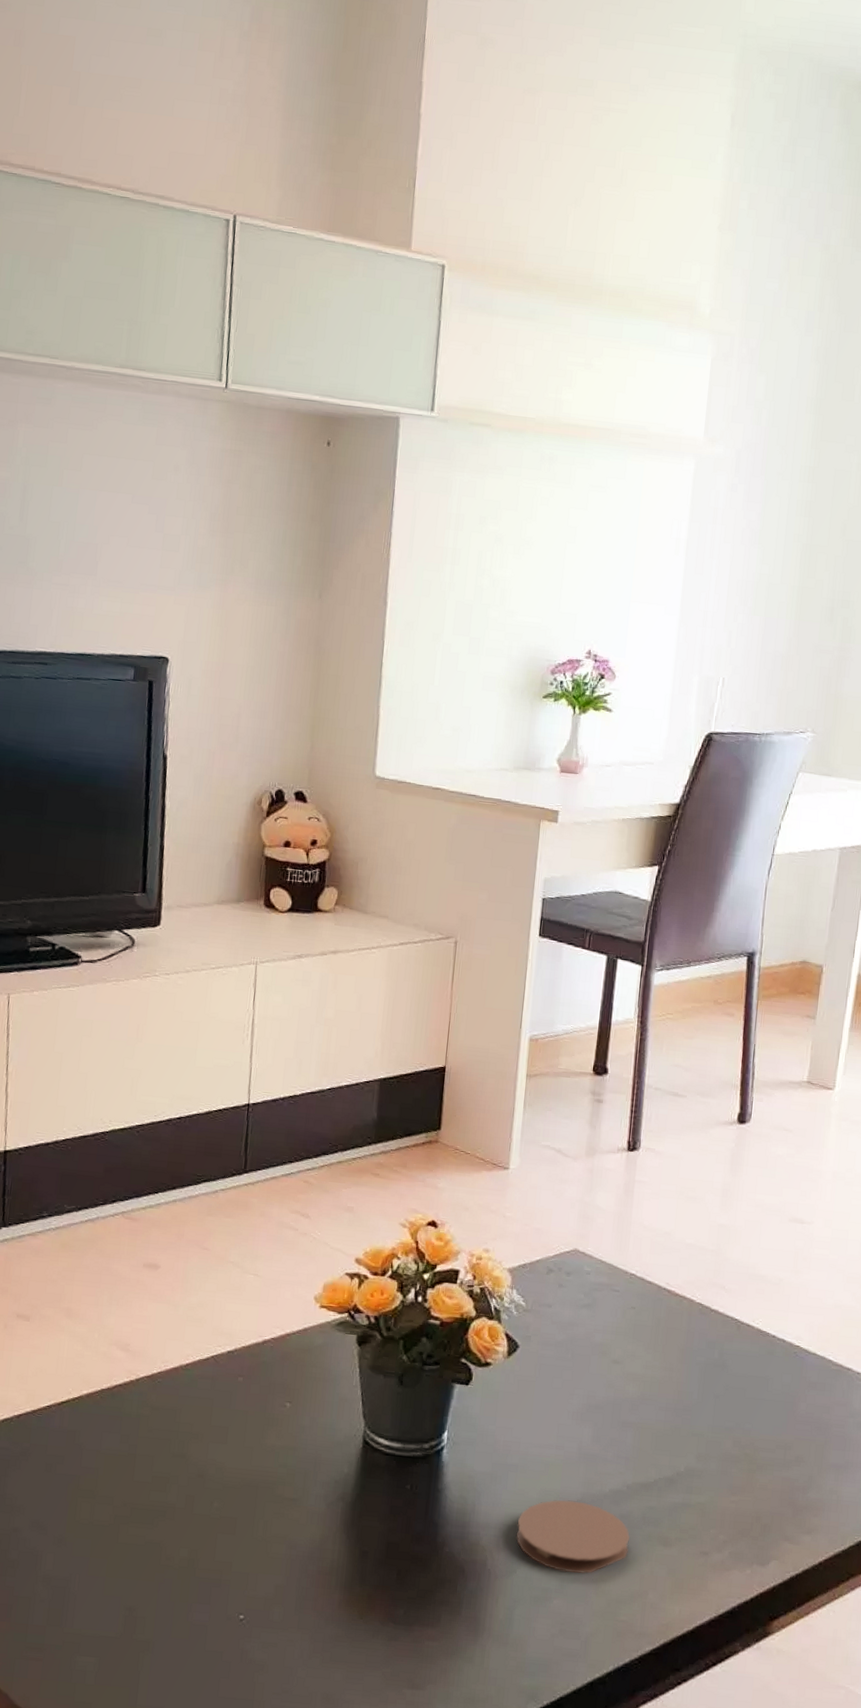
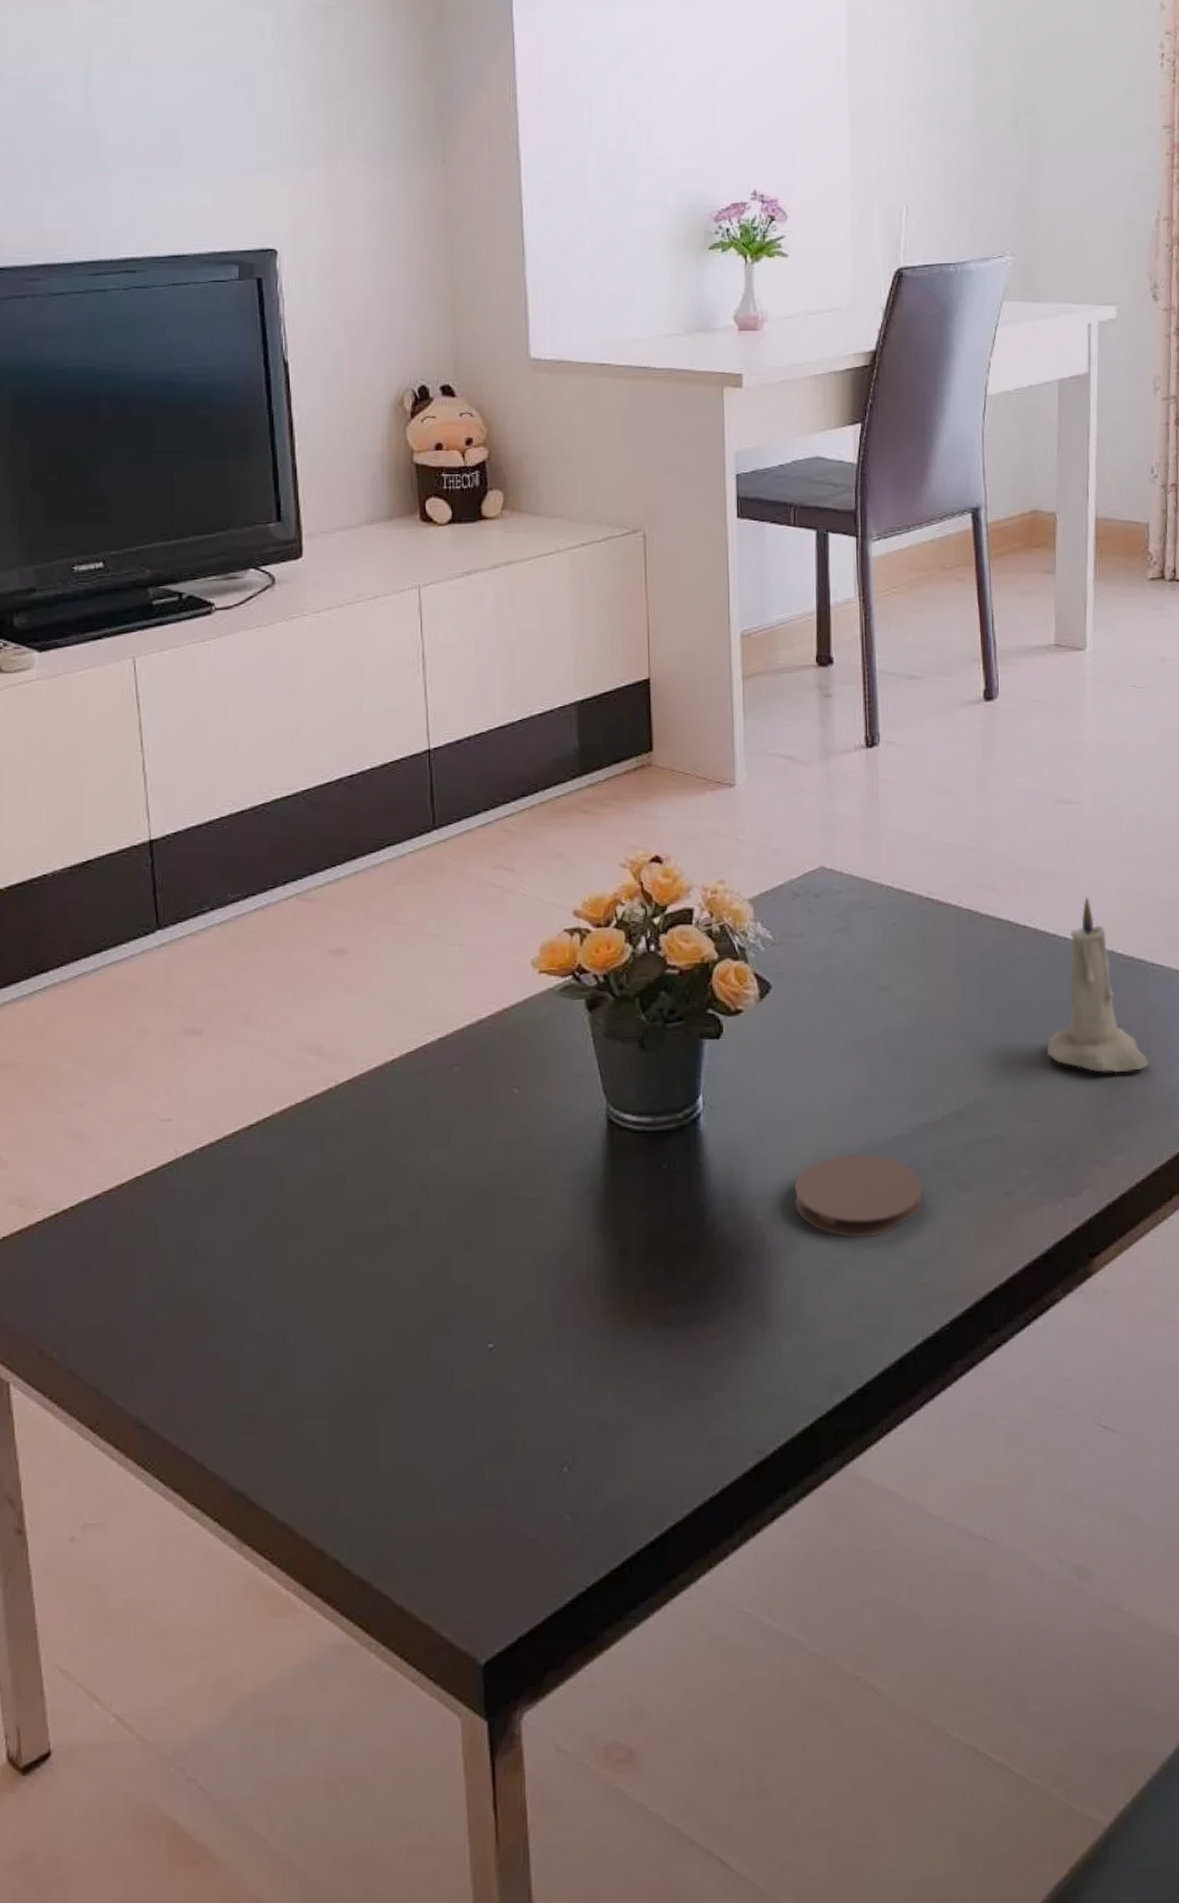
candle: none [754,1307,844,1464] -> present [1046,897,1149,1073]

